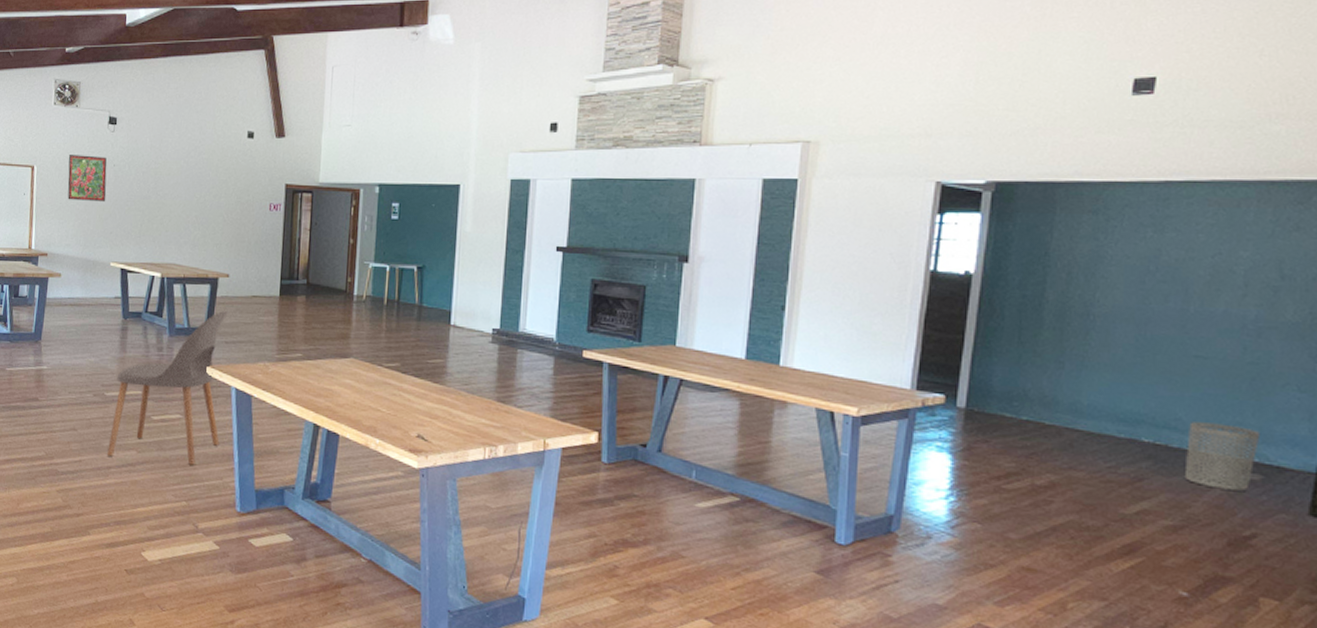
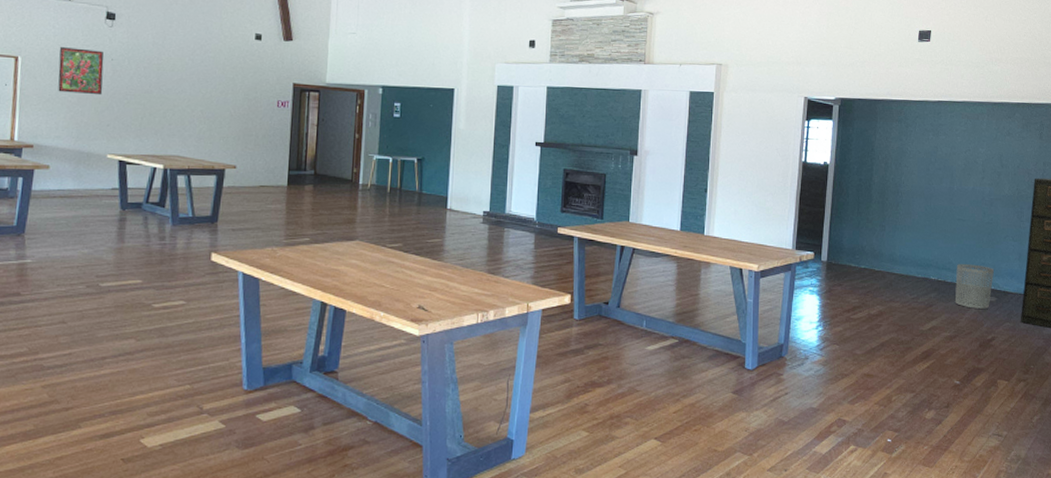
chair: present [106,310,228,465] -> none [101,199,235,349]

